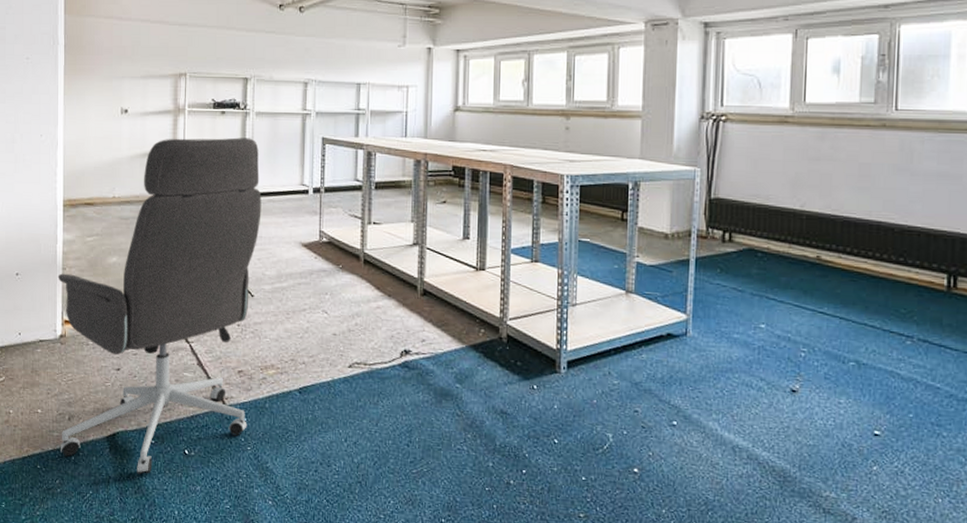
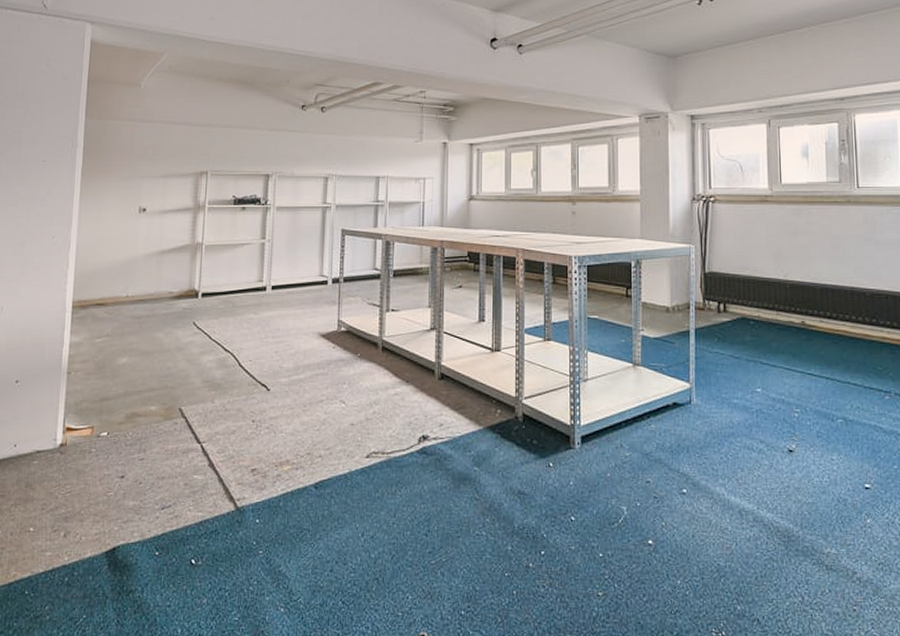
office chair: present [57,137,262,475] -> none [53,232,281,591]

